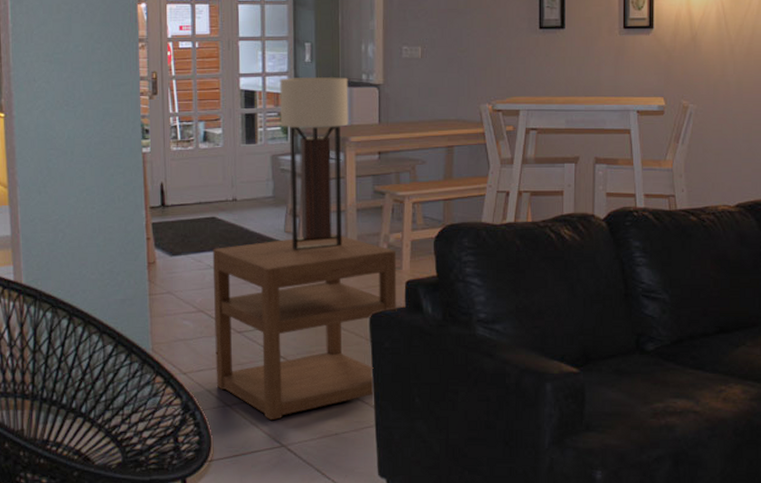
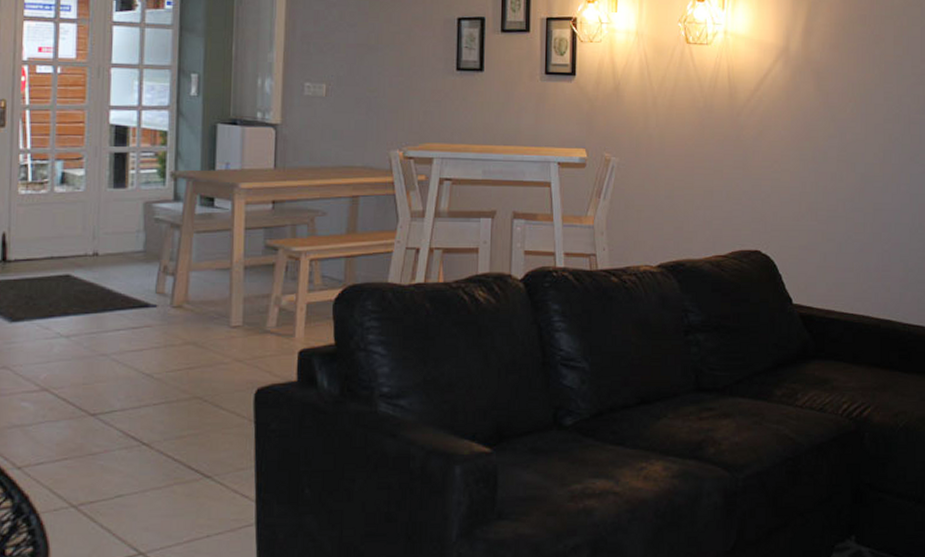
nightstand: present [212,233,397,421] -> none [59,295,289,523]
table lamp: present [279,76,349,250] -> none [157,112,240,315]

